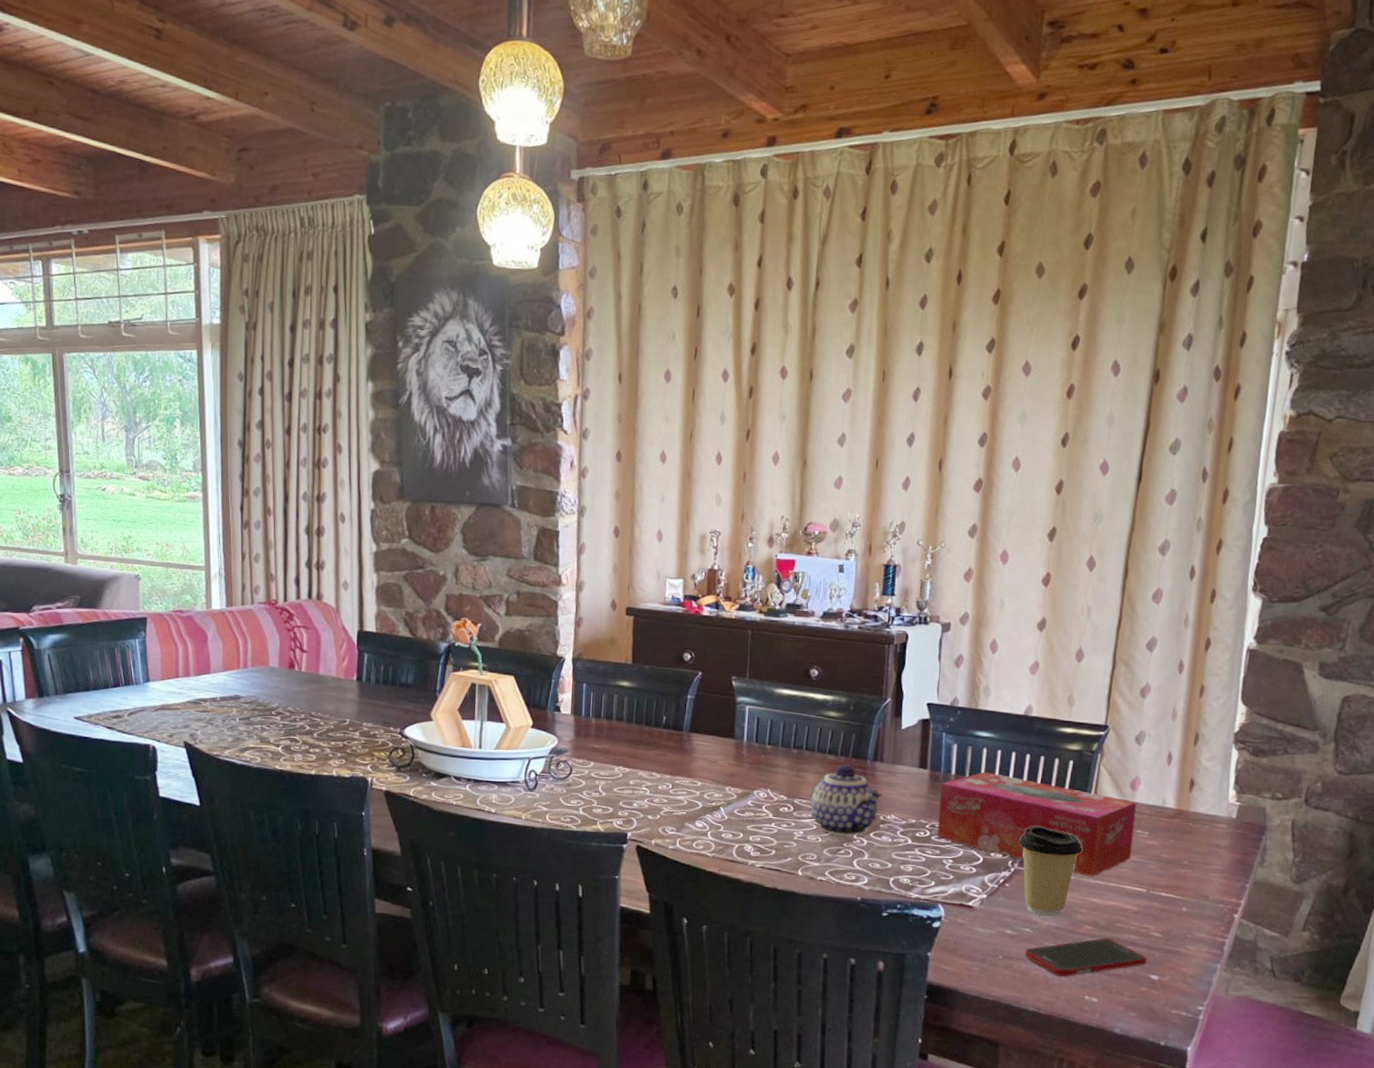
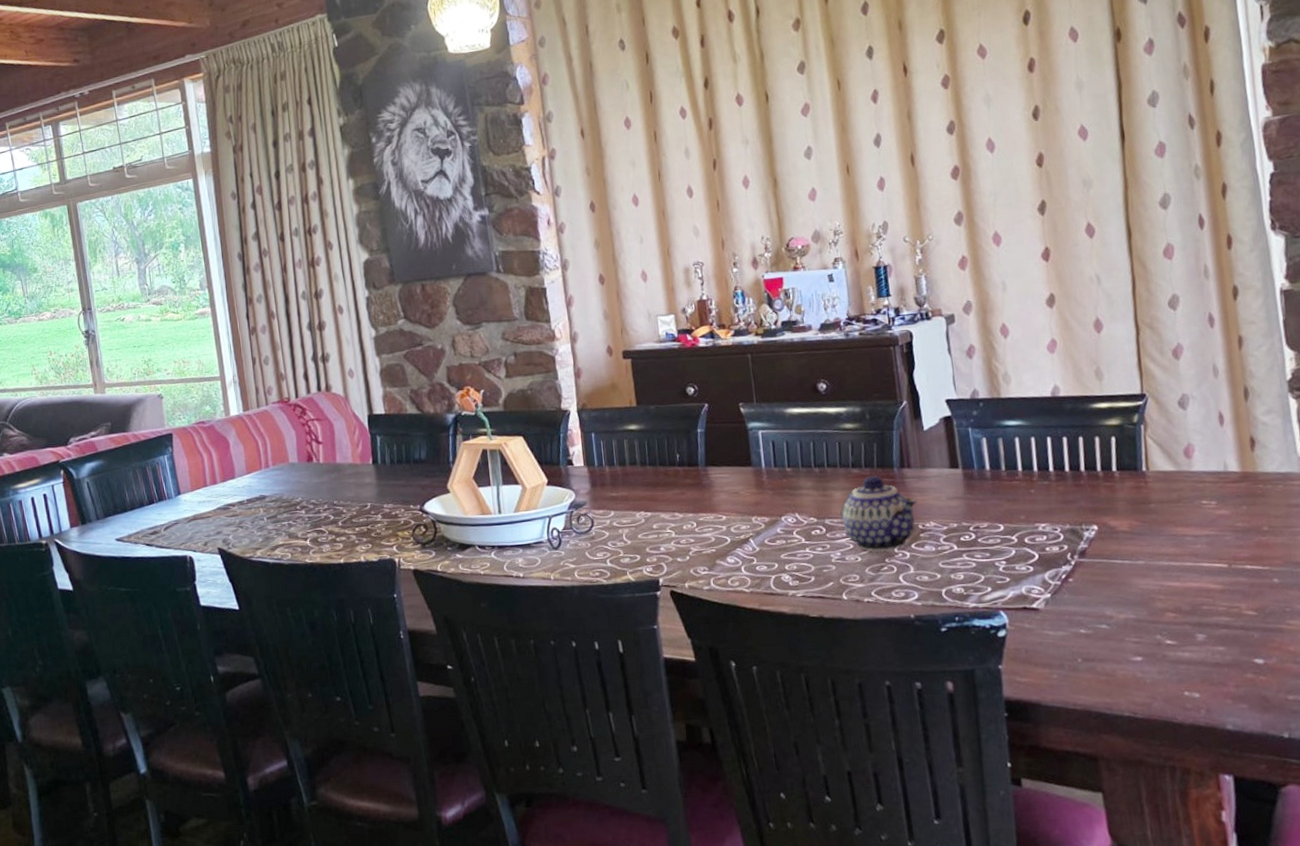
tissue box: present [937,771,1137,877] -> none [976,462,1202,559]
coffee cup: present [1018,826,1083,917] -> none [1073,511,1147,609]
cell phone: present [1025,938,1147,977] -> none [1106,624,1247,673]

